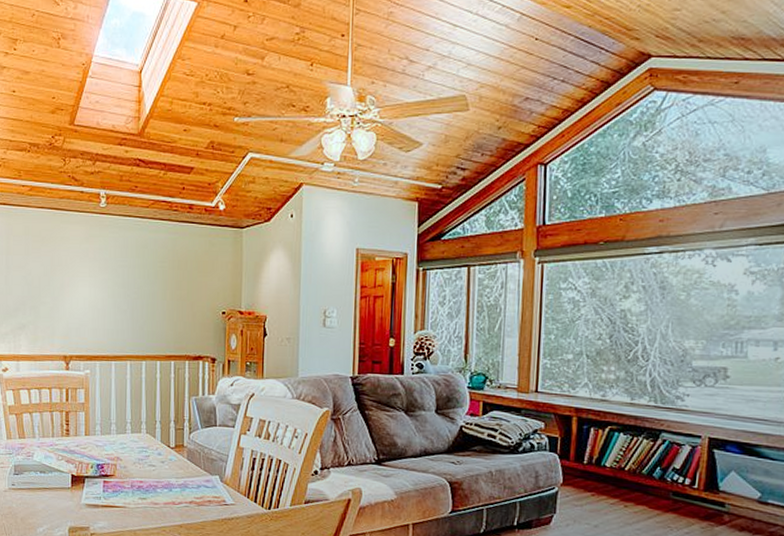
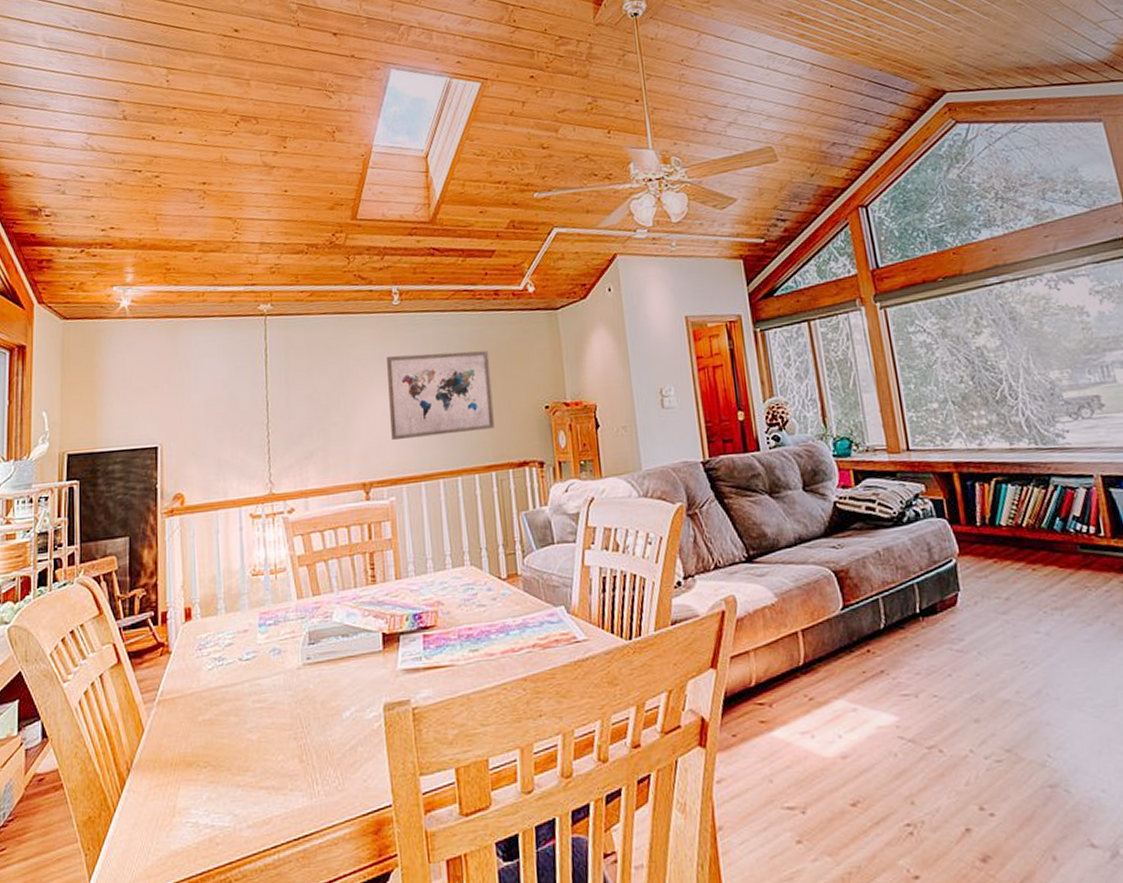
wall art: none [90,251,179,325] -> present [387,350,495,441]

